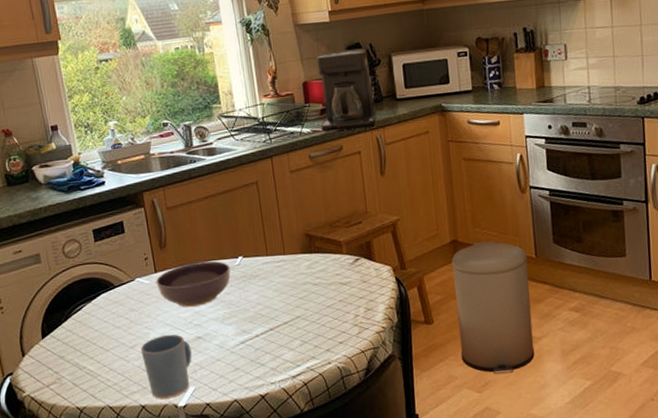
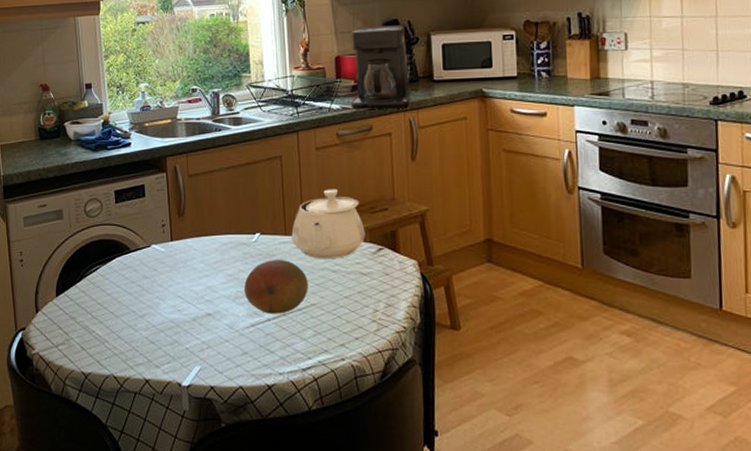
mug: present [140,334,192,399] -> none [149,307,200,376]
bowl: present [155,260,231,307] -> none [171,234,247,281]
fruit: none [231,279,293,330] -> present [243,260,308,314]
teapot: none [272,208,343,275] -> present [291,189,365,259]
pedal bin: present [451,241,535,375] -> none [484,244,577,399]

